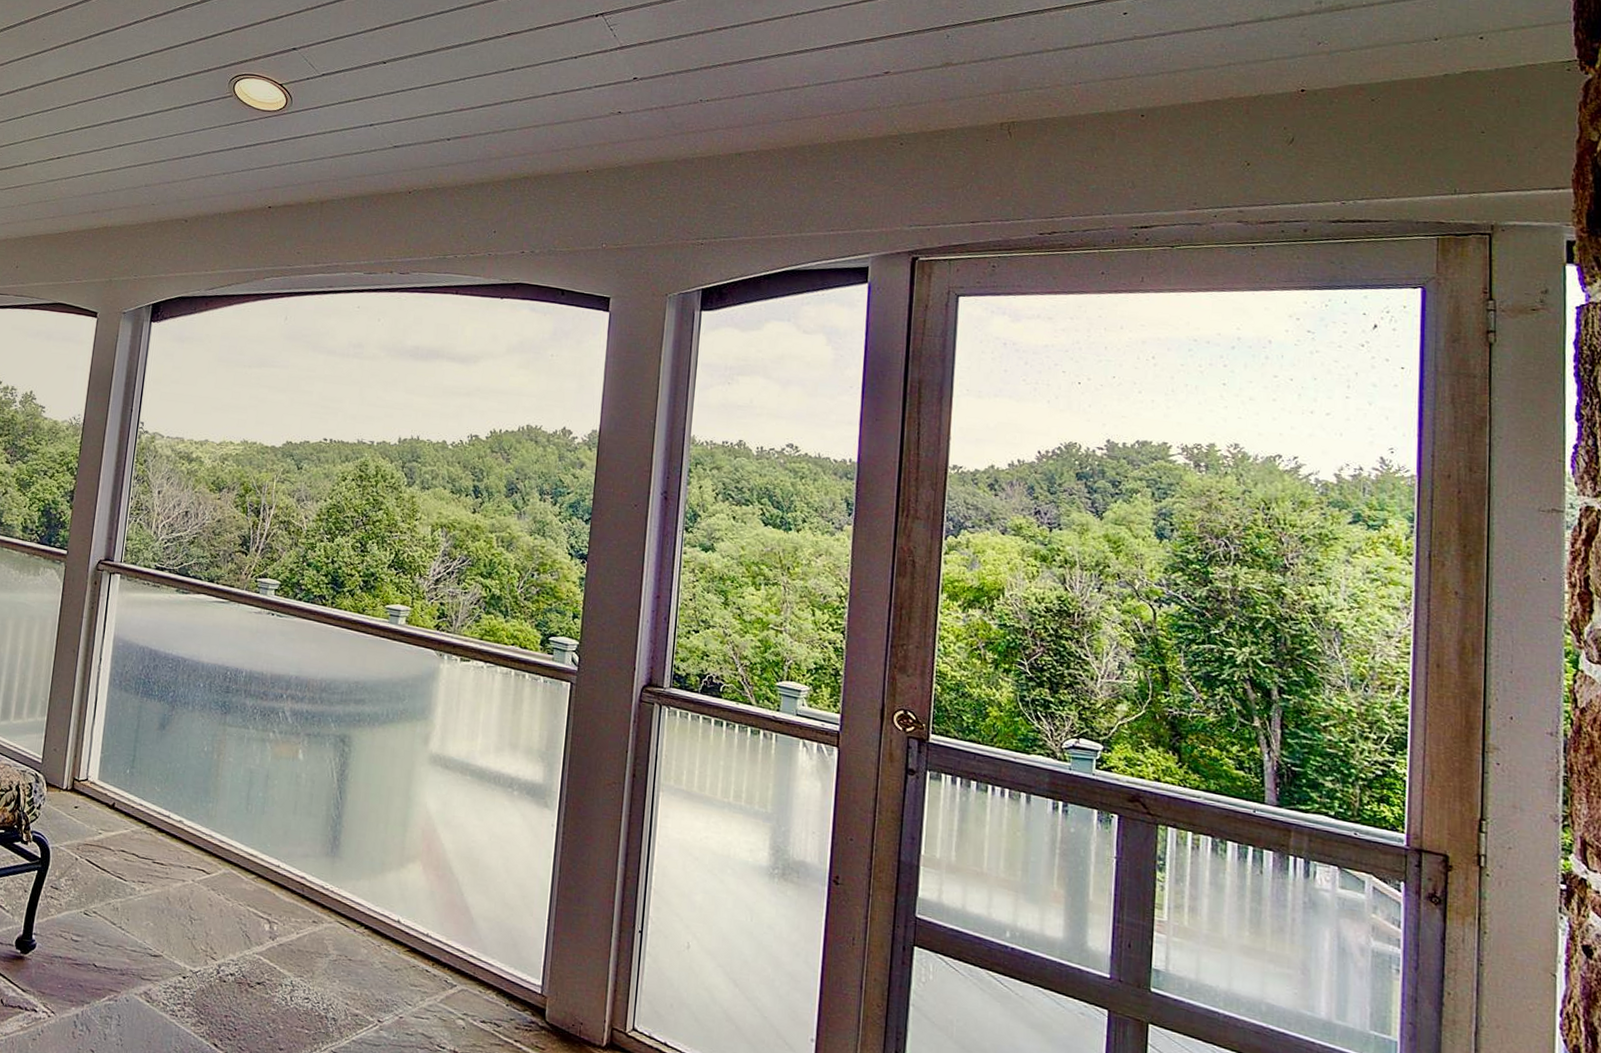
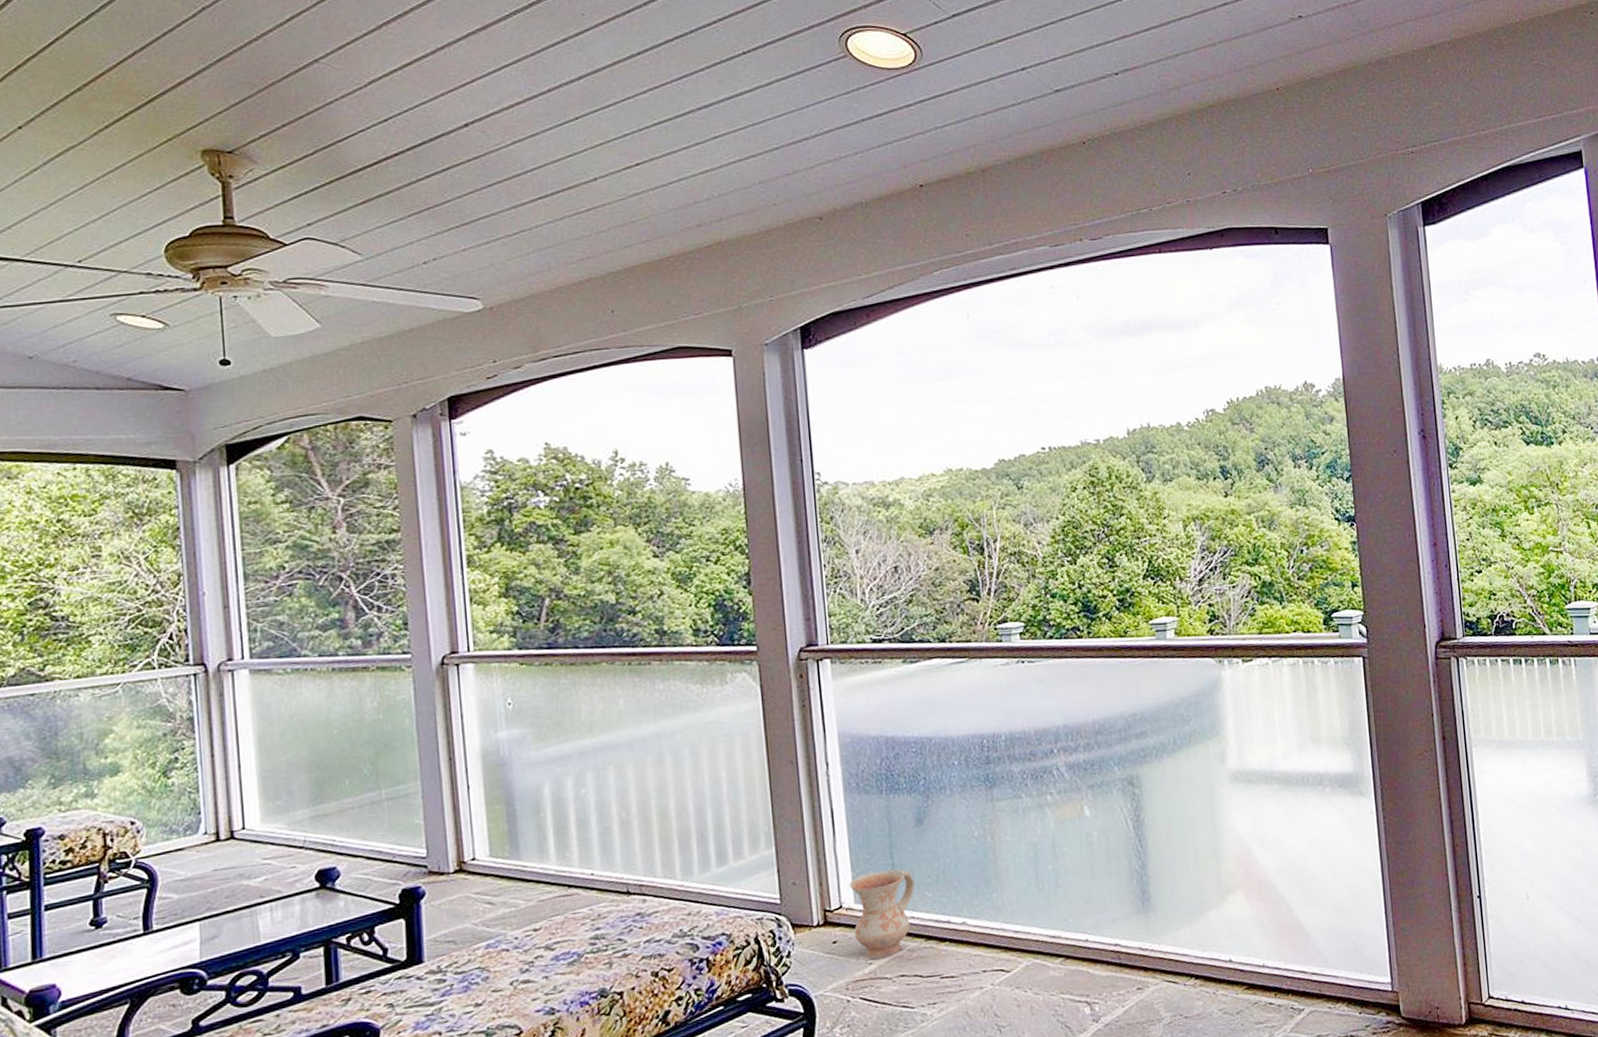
ceramic jug: none [92,757,149,832] -> present [849,869,915,958]

